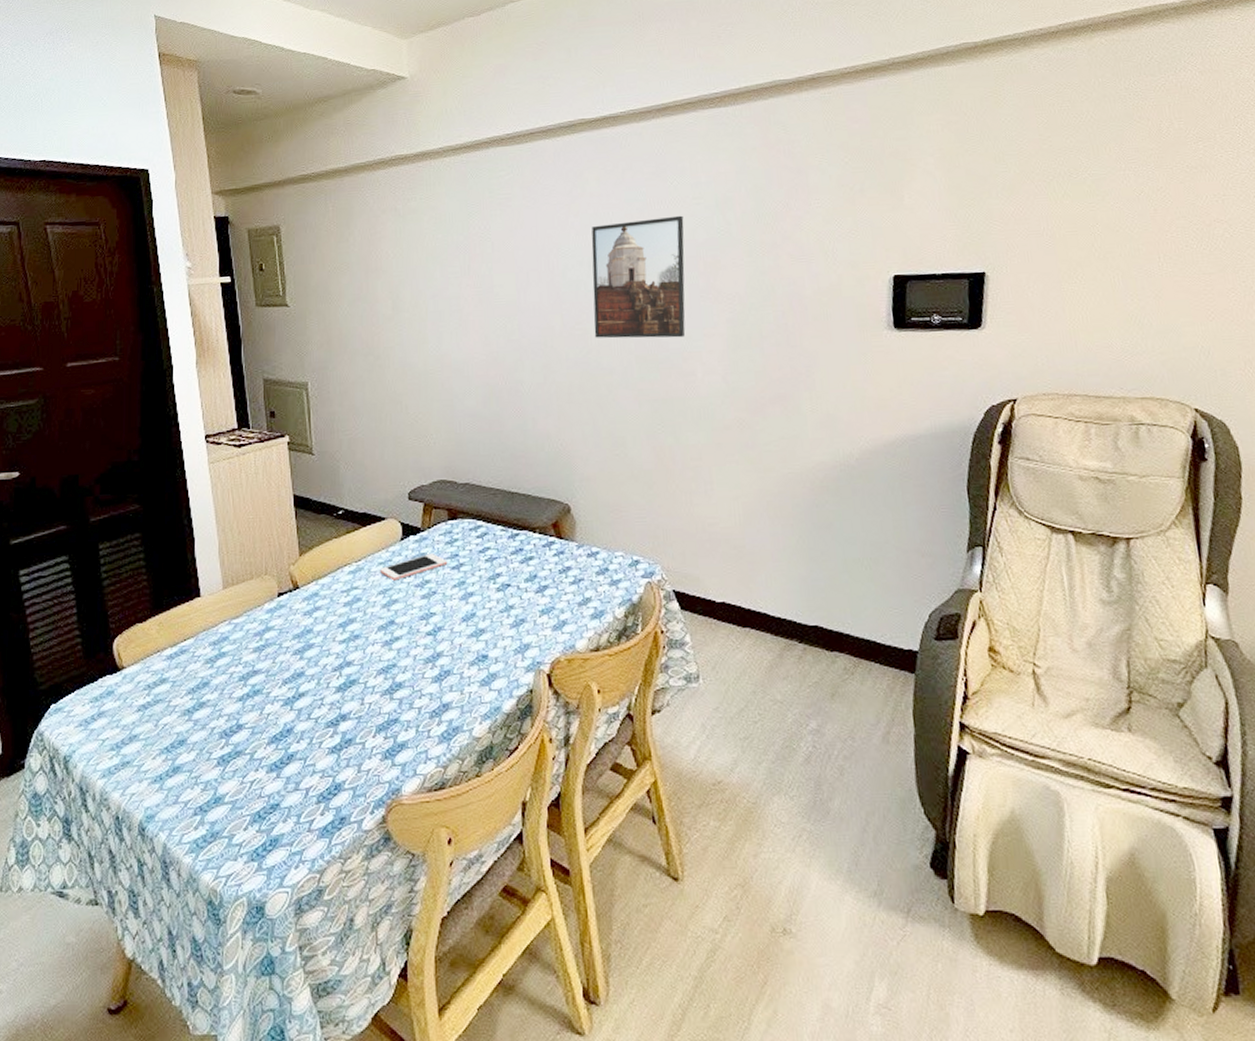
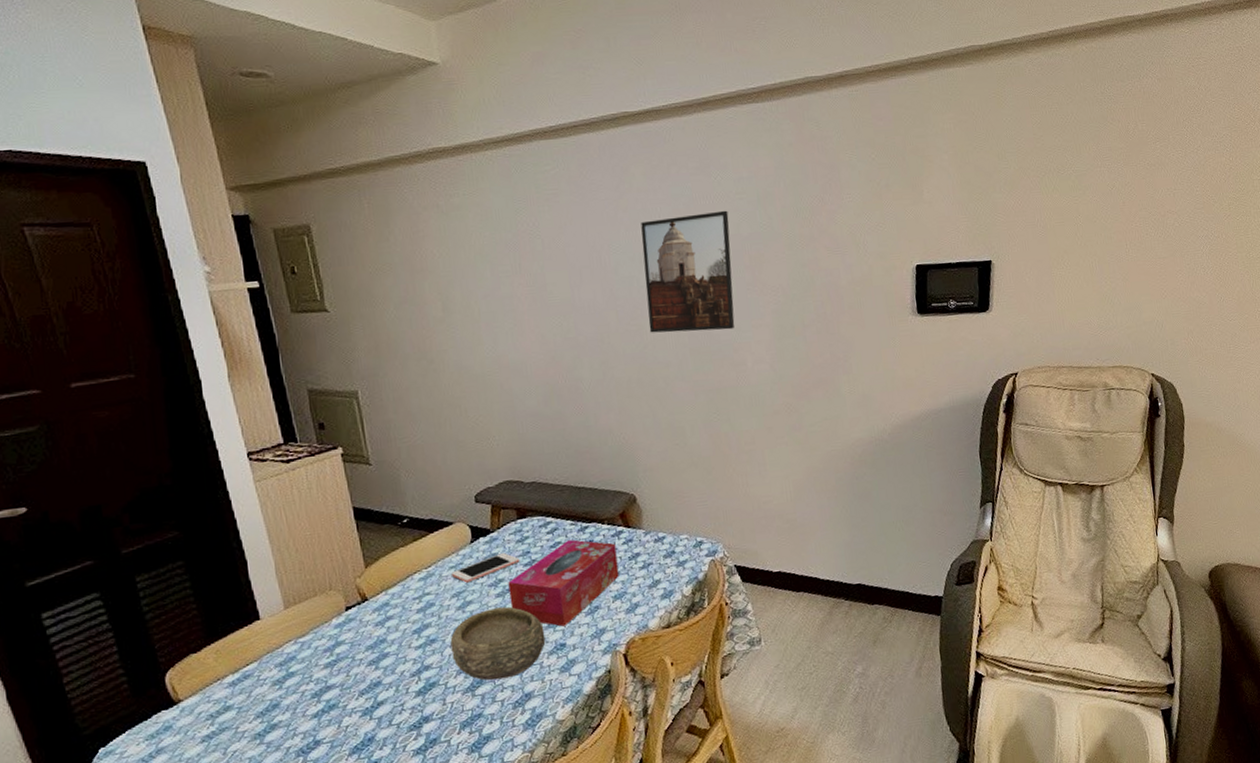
bowl: none [373,609,468,686] -> present [450,606,546,681]
tissue box: none [434,546,548,637] -> present [508,539,619,627]

